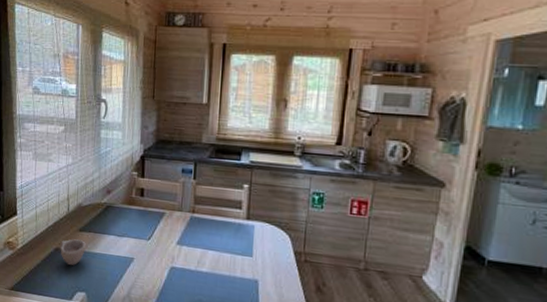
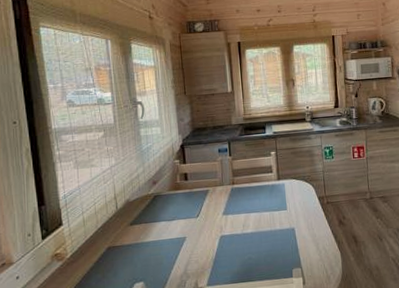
cup: present [60,239,86,266] -> none [112,233,139,261]

